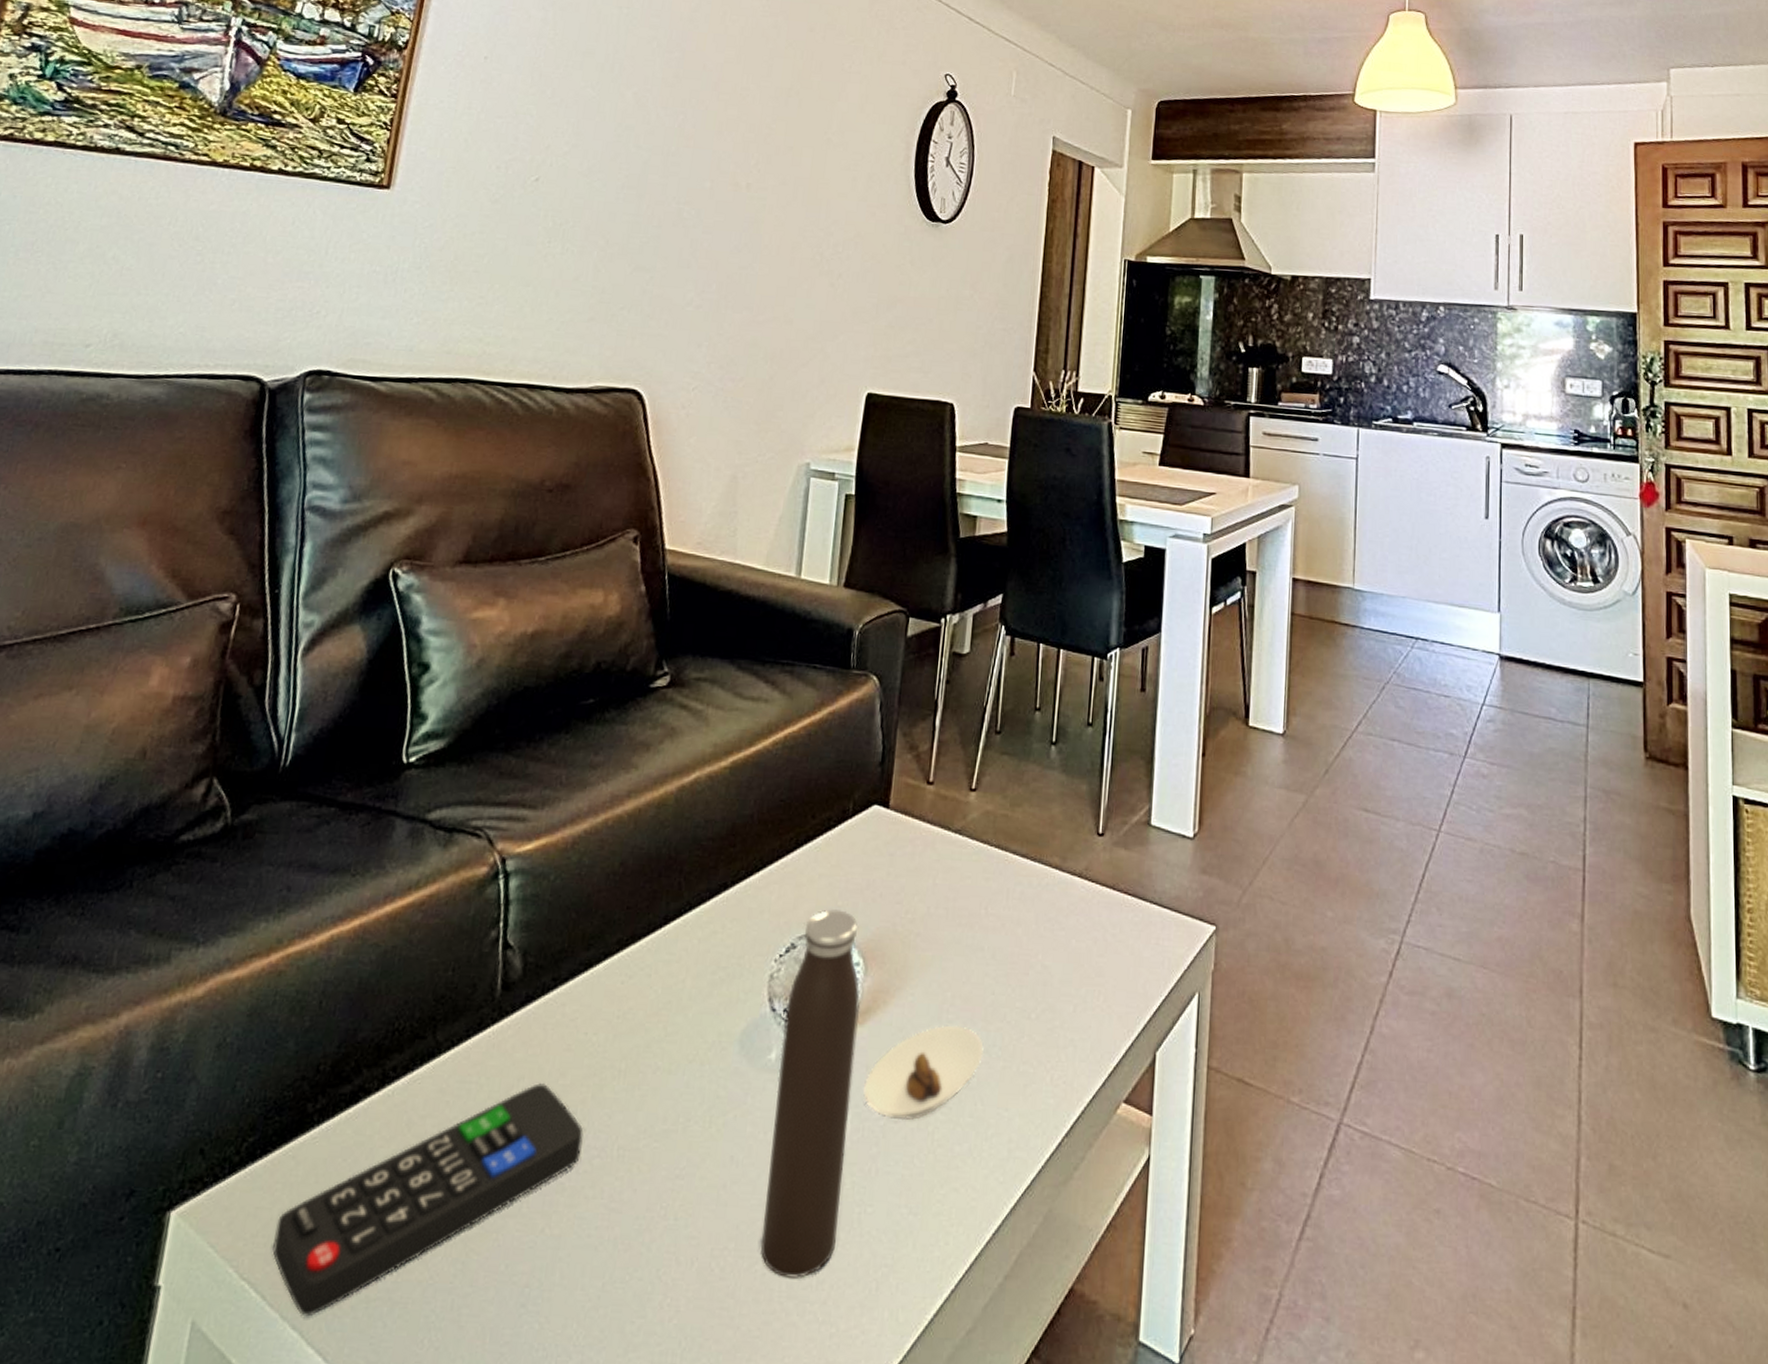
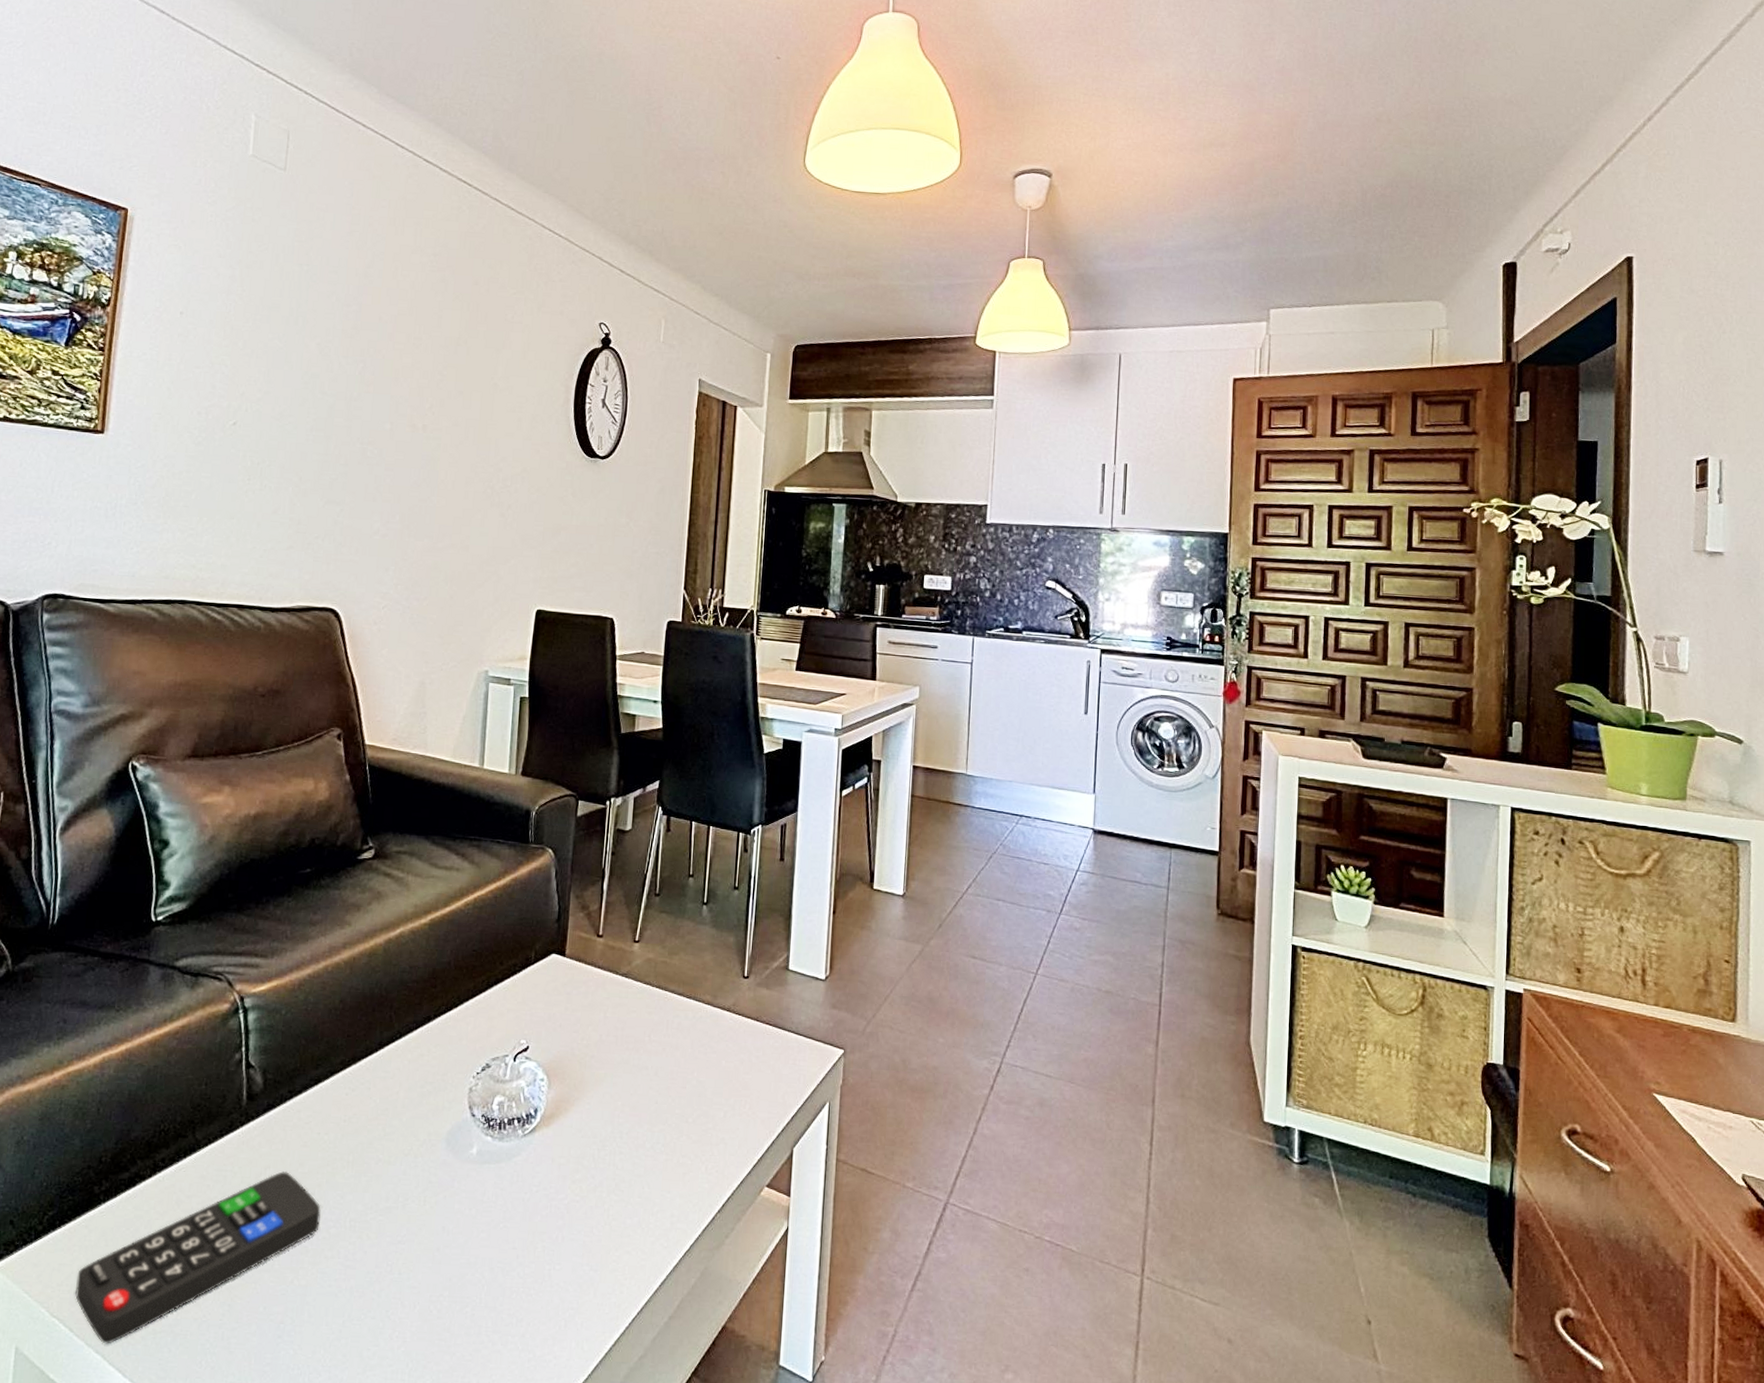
water bottle: present [760,909,860,1278] -> none [469,1037,545,1318]
saucer: present [863,1025,984,1121] -> none [550,1127,650,1200]

